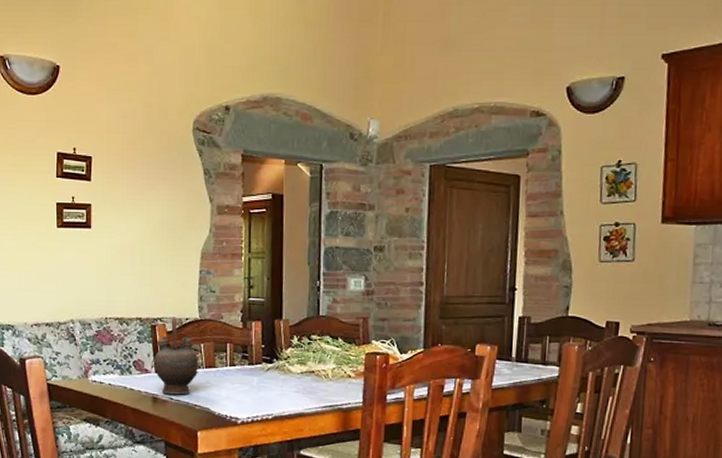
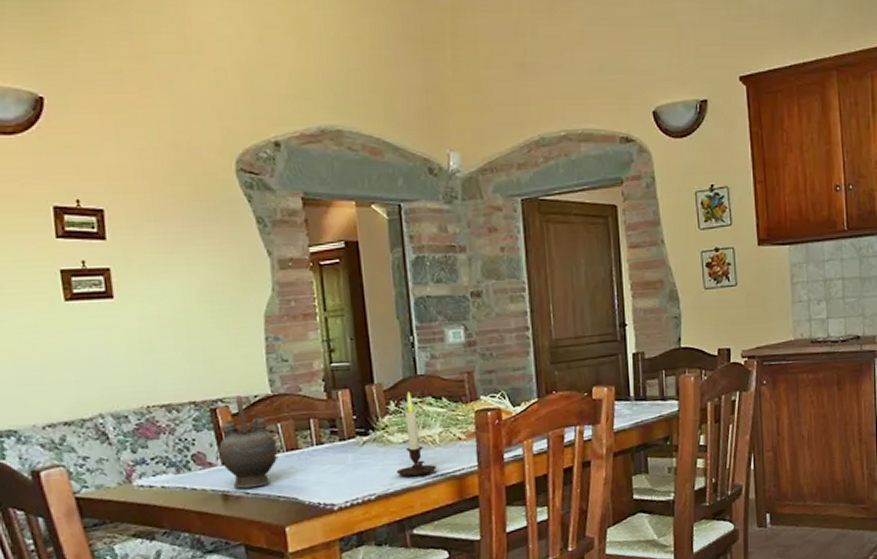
candle: none [292,329,326,405] -> present [396,391,436,477]

